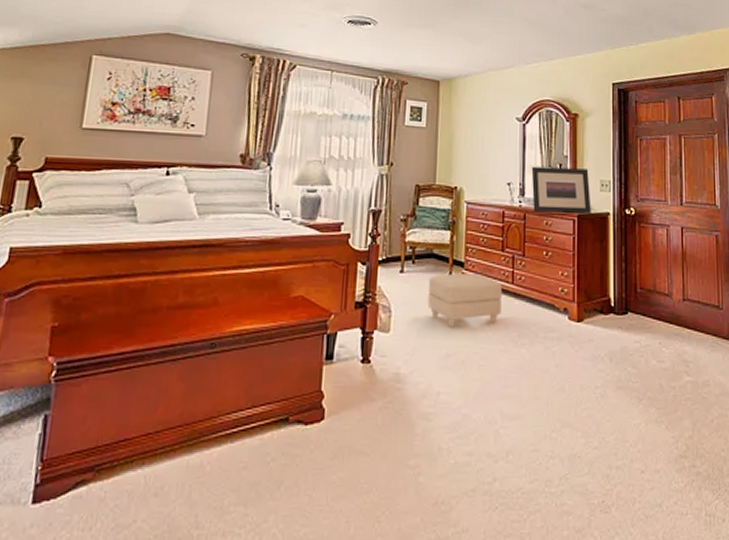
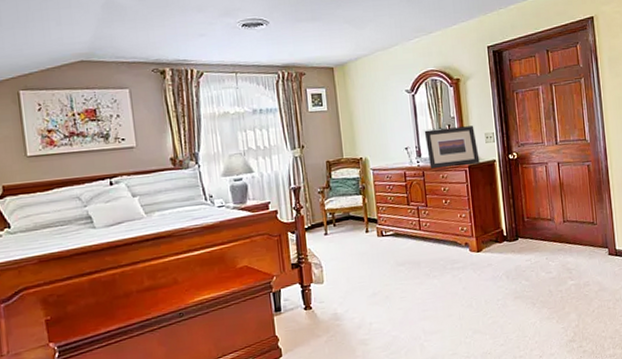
ottoman: present [427,272,502,328] -> none [349,225,413,273]

